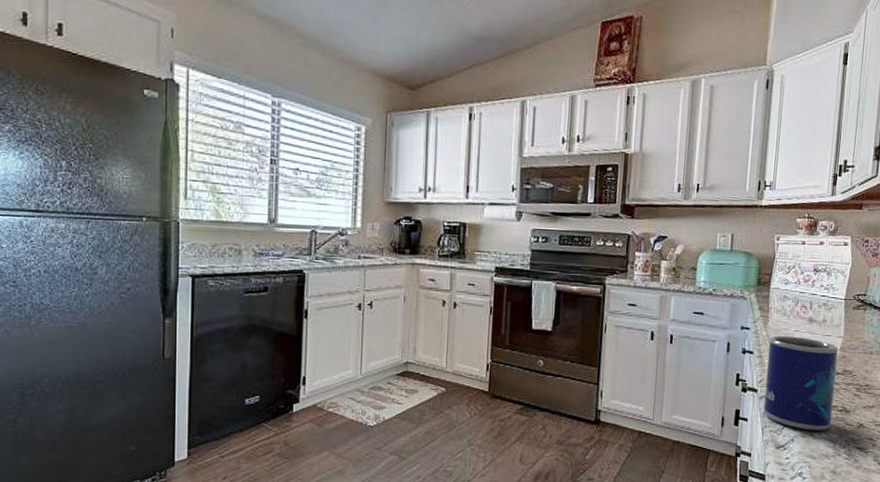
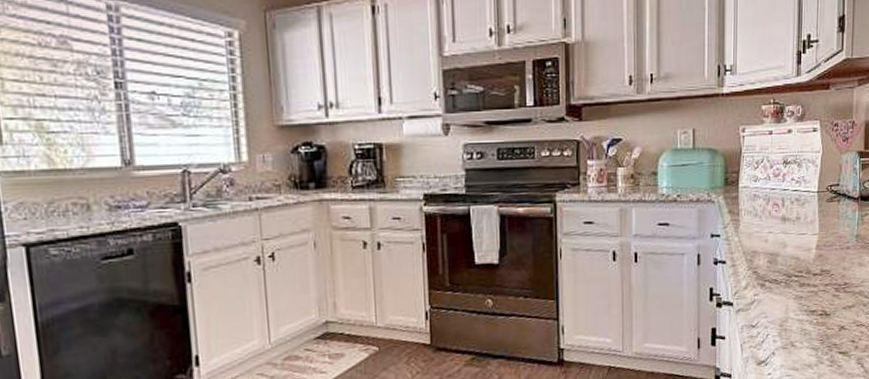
mug: present [763,335,838,431] -> none [741,239,814,341]

